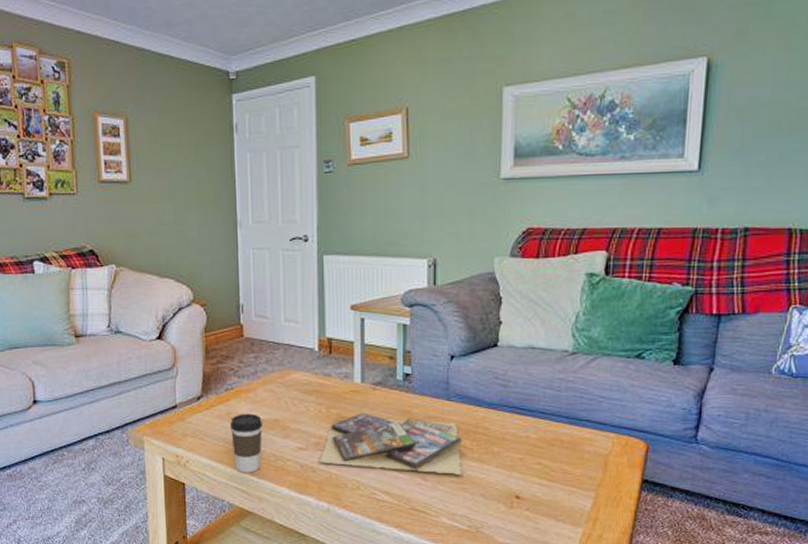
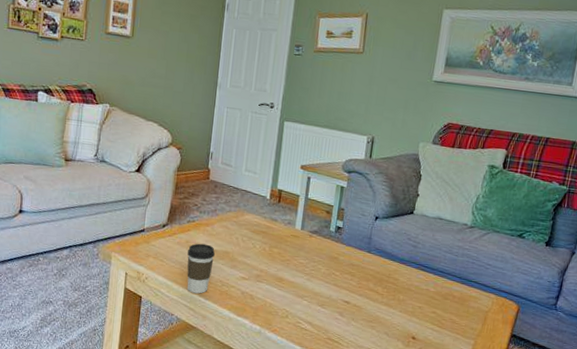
video game cases: present [318,412,463,475] -> none [257,254,376,315]

